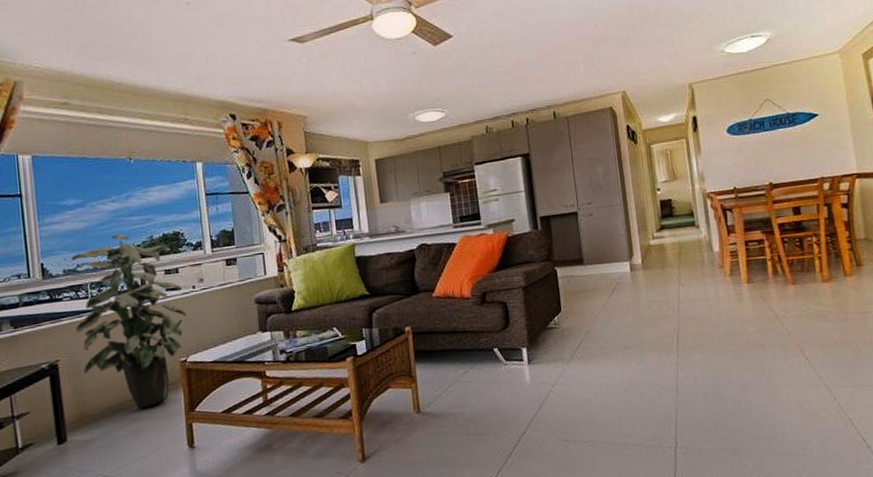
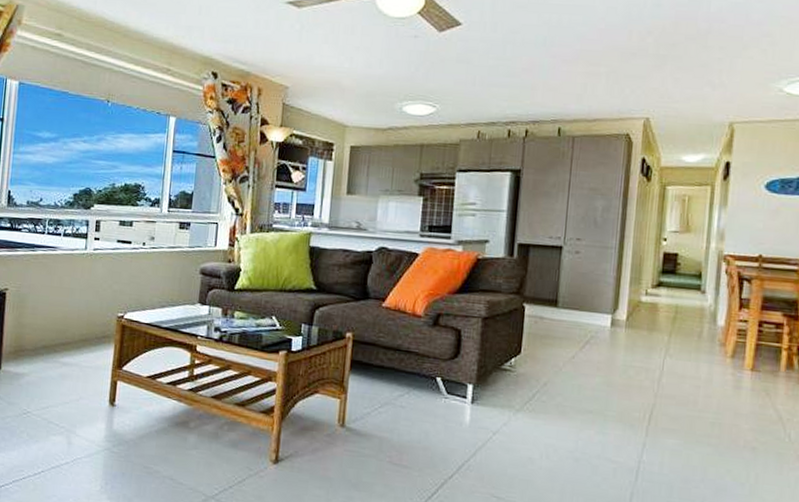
indoor plant: present [71,234,187,409] -> none [27,175,133,355]

